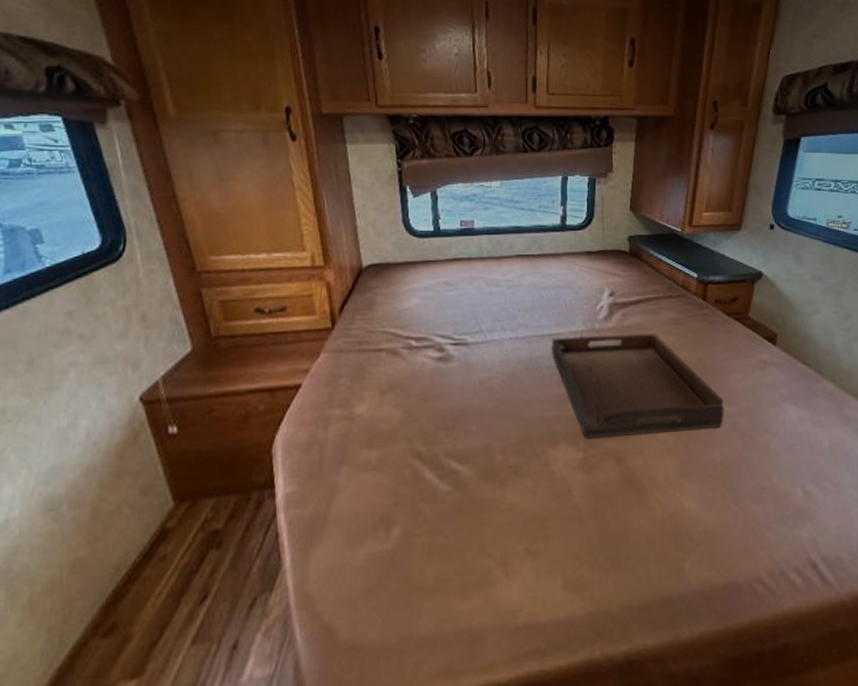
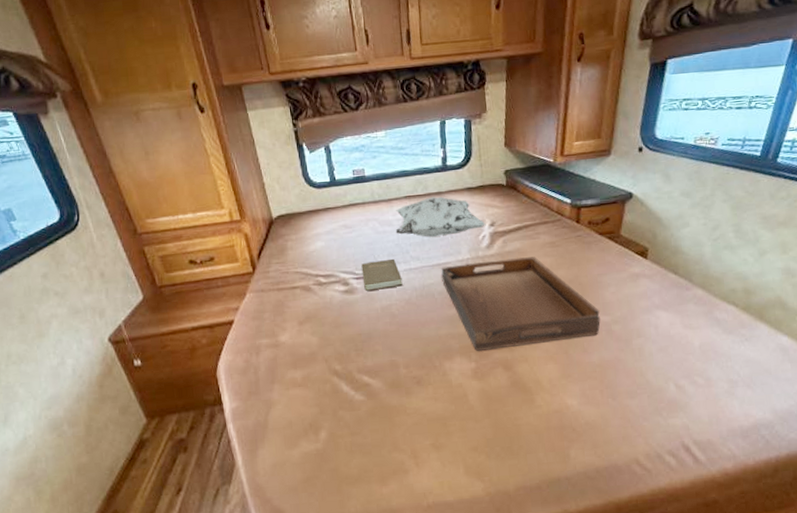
book: none [461,324,507,361] -> present [361,258,403,292]
decorative pillow: none [503,258,605,303] -> present [395,196,486,237]

